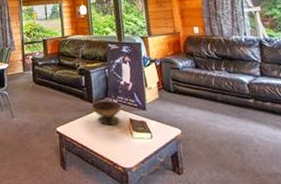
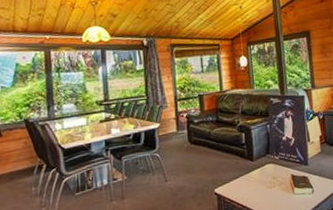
decorative bowl: present [90,100,122,126] -> none [251,157,284,183]

